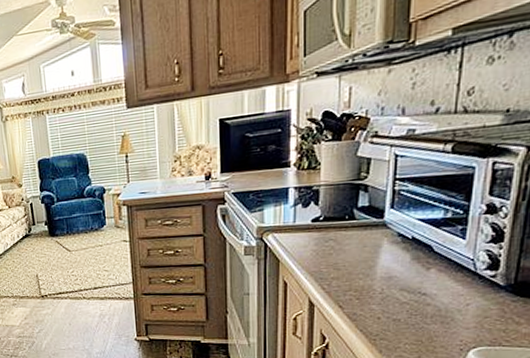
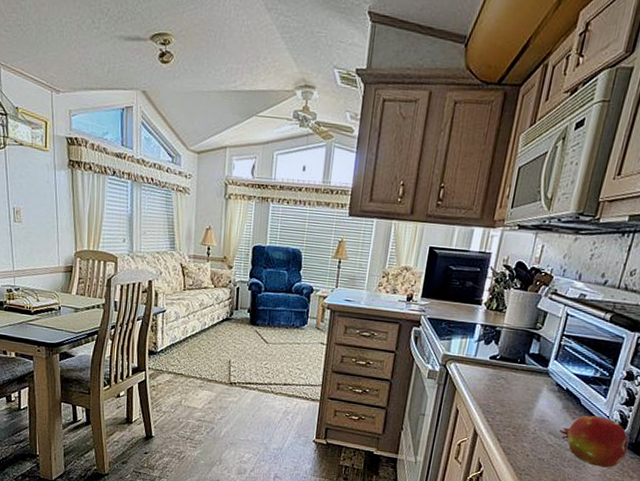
fruit: none [413,260,506,318] -> present [559,415,629,468]

